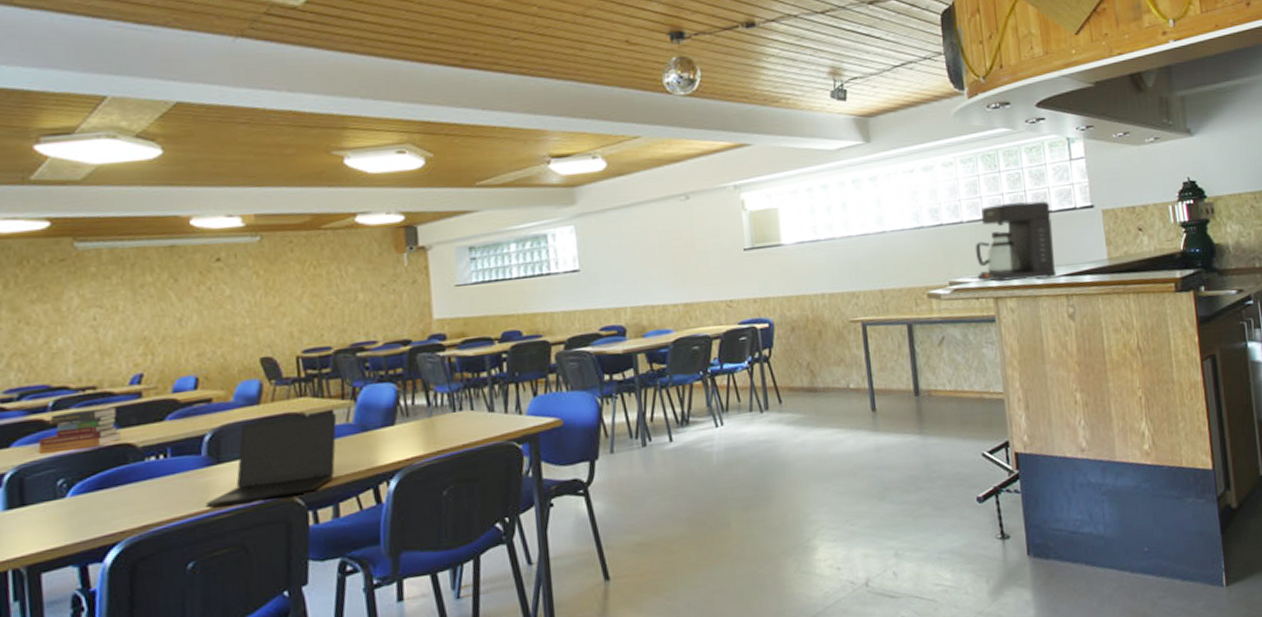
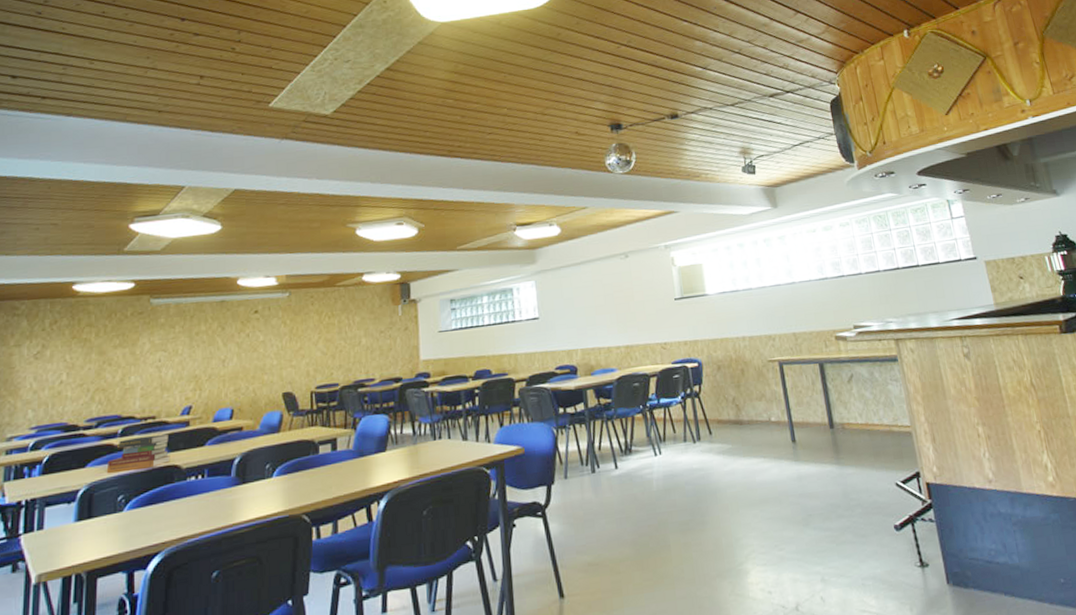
laptop: present [206,412,337,509] -> none [231,440,340,523]
coffee maker: present [975,200,1056,281] -> none [874,254,949,325]

